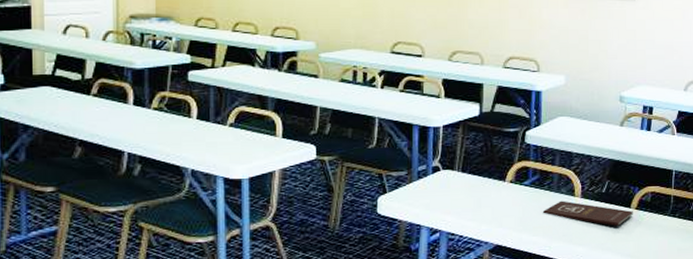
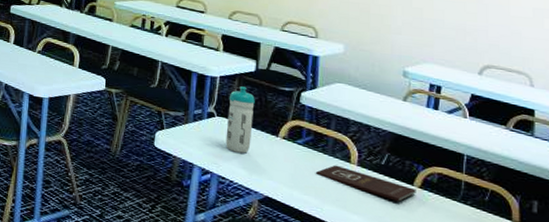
water bottle: none [453,133,481,205] -> present [225,86,255,154]

